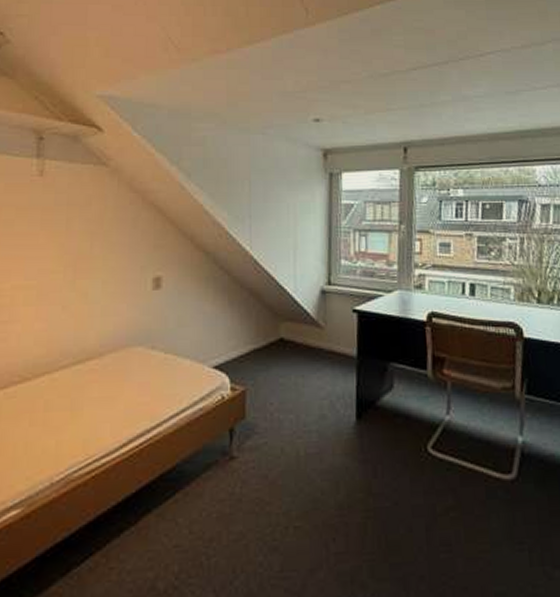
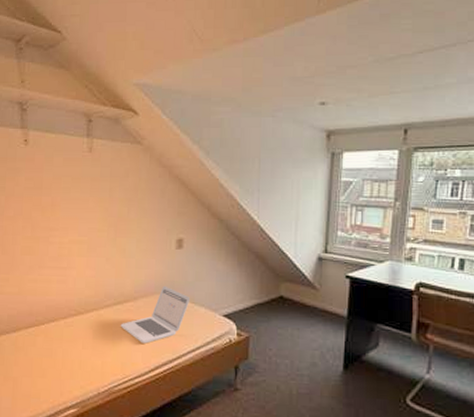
laptop: none [81,335,172,411] -> present [120,285,191,344]

